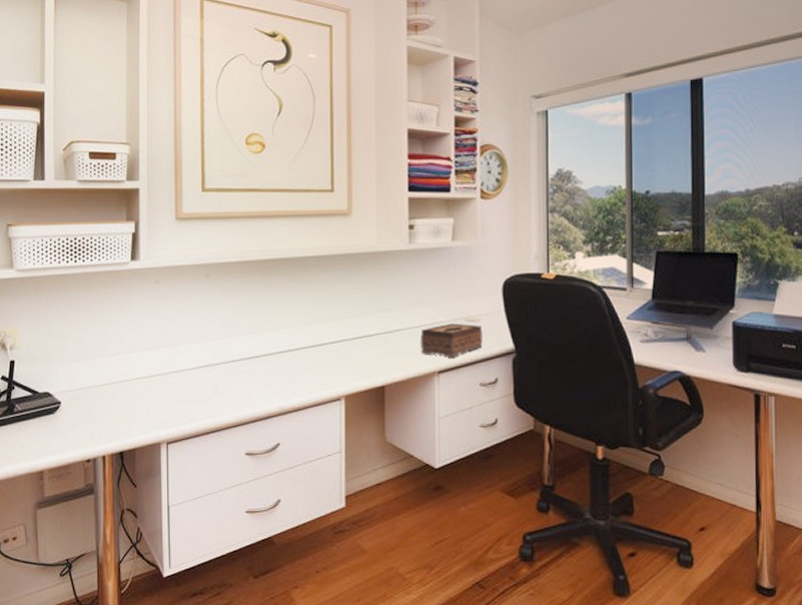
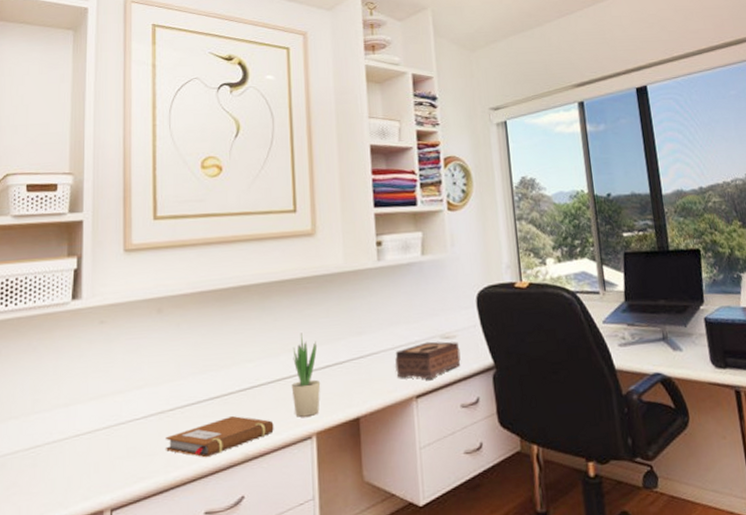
notebook: none [213,375,307,408] -> present [166,416,274,458]
potted plant: none [324,305,351,381] -> present [291,333,321,417]

